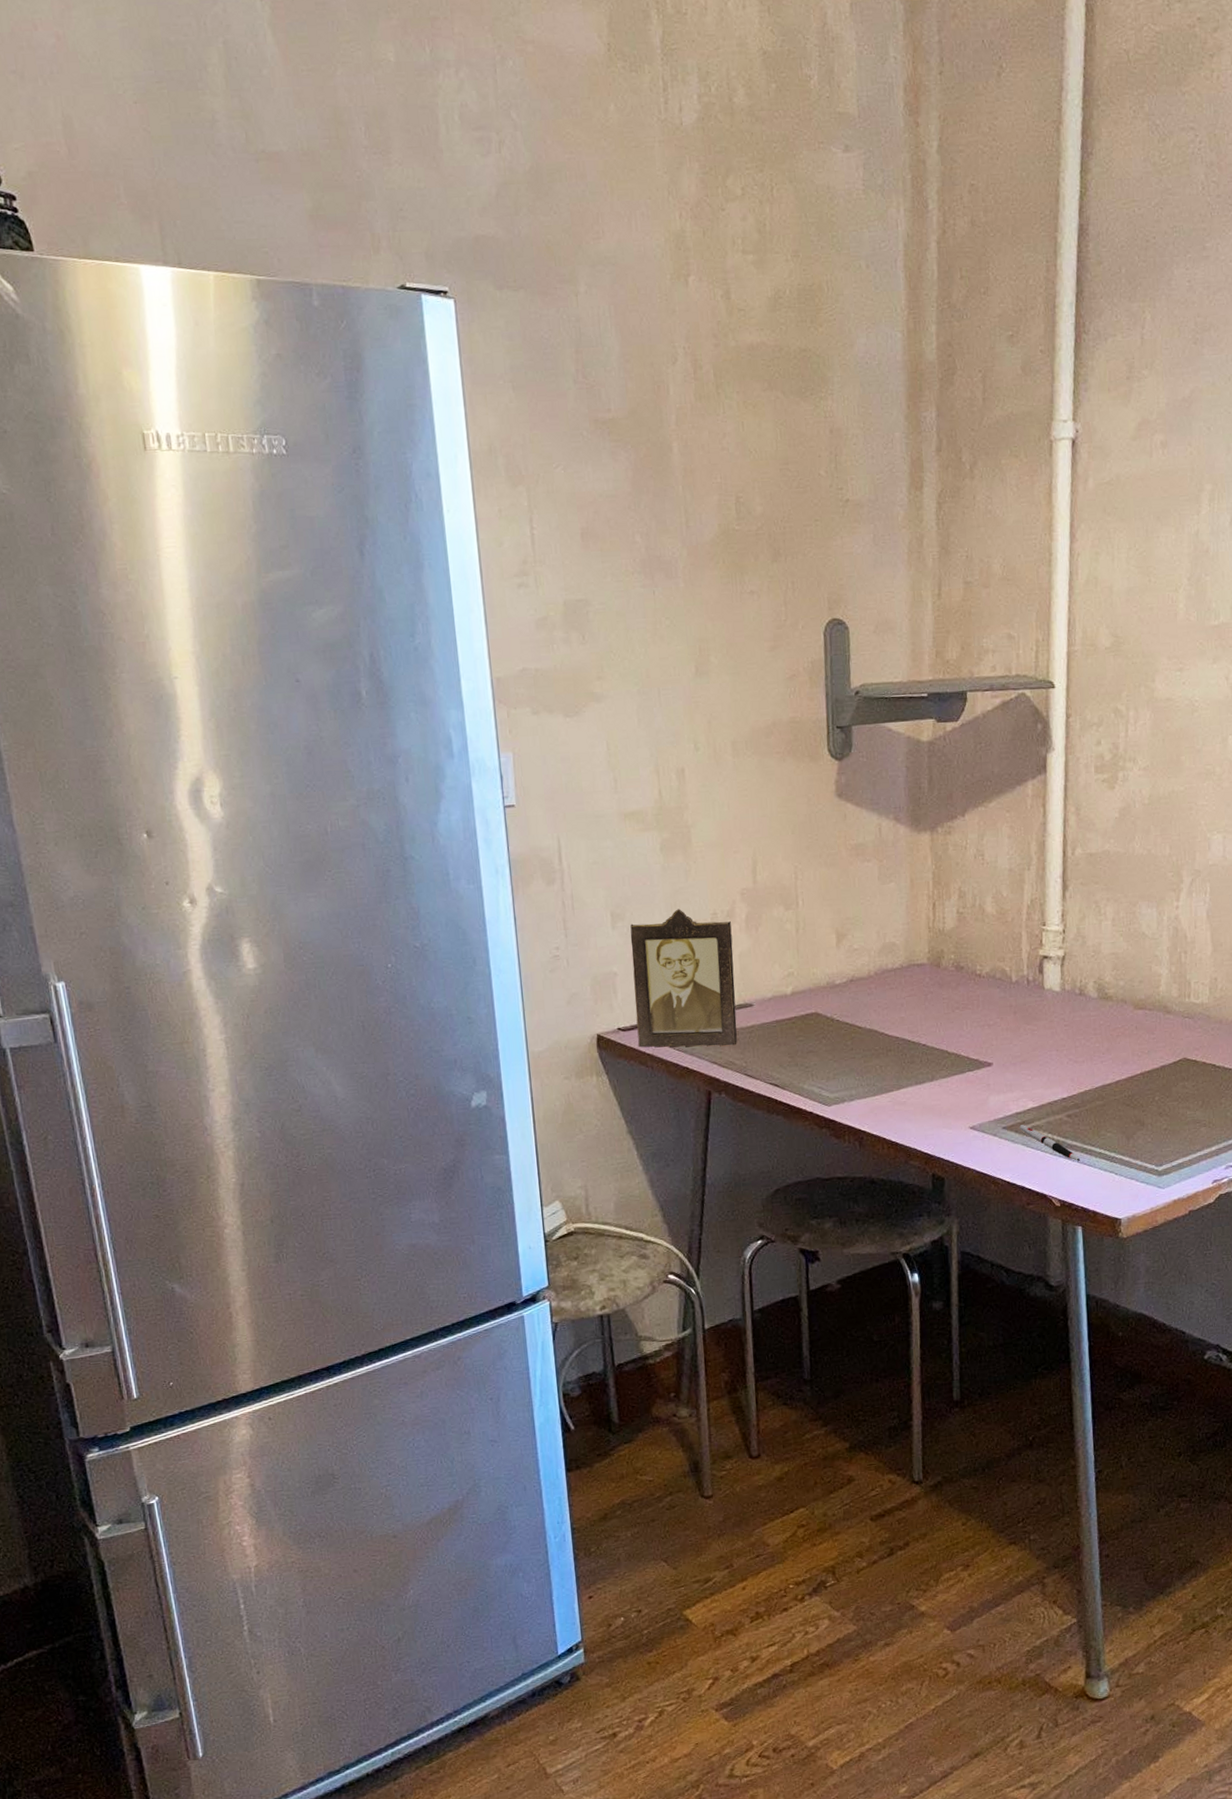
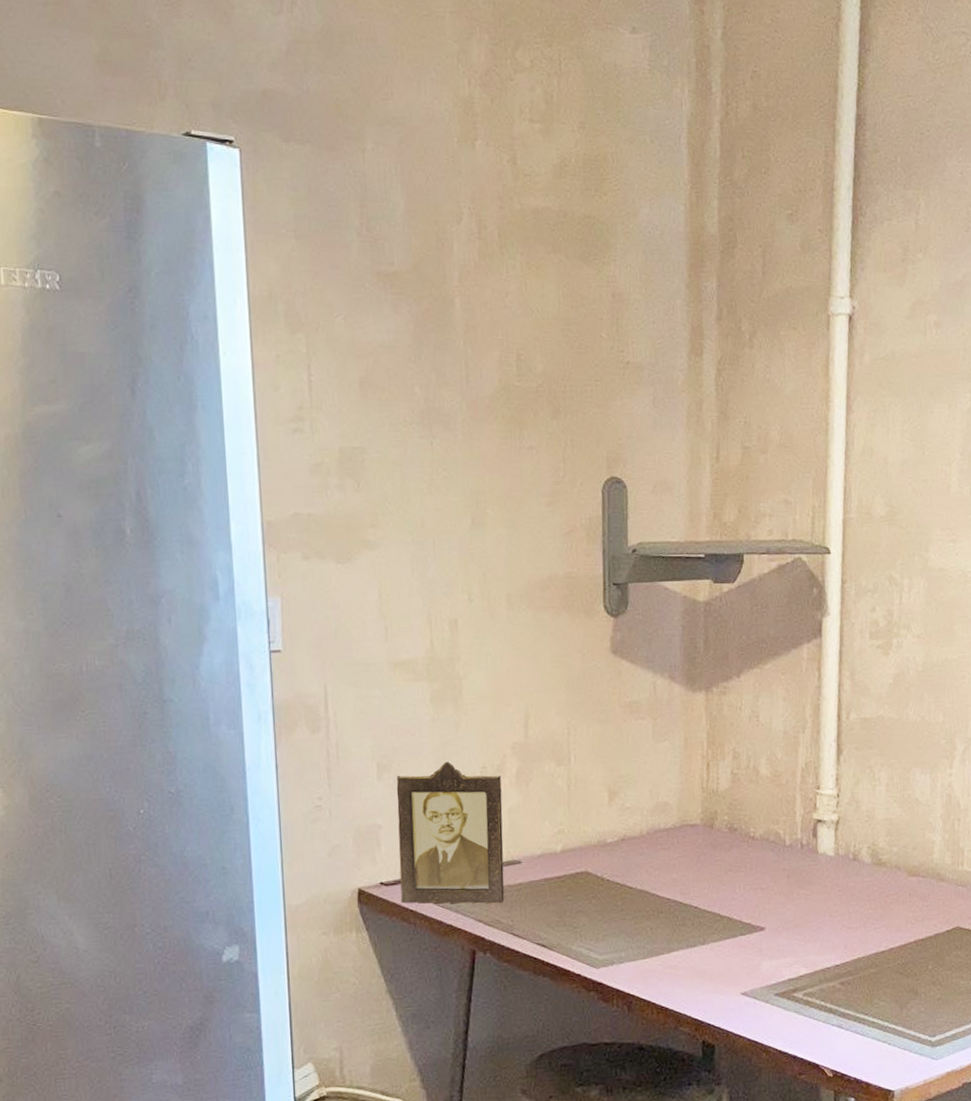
pen: present [1019,1125,1081,1161] -> none [792,991,854,1030]

